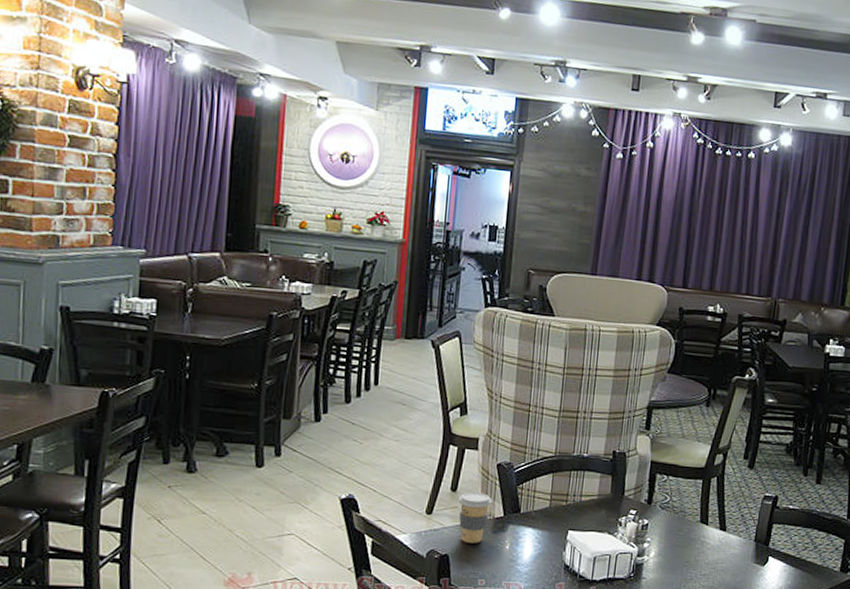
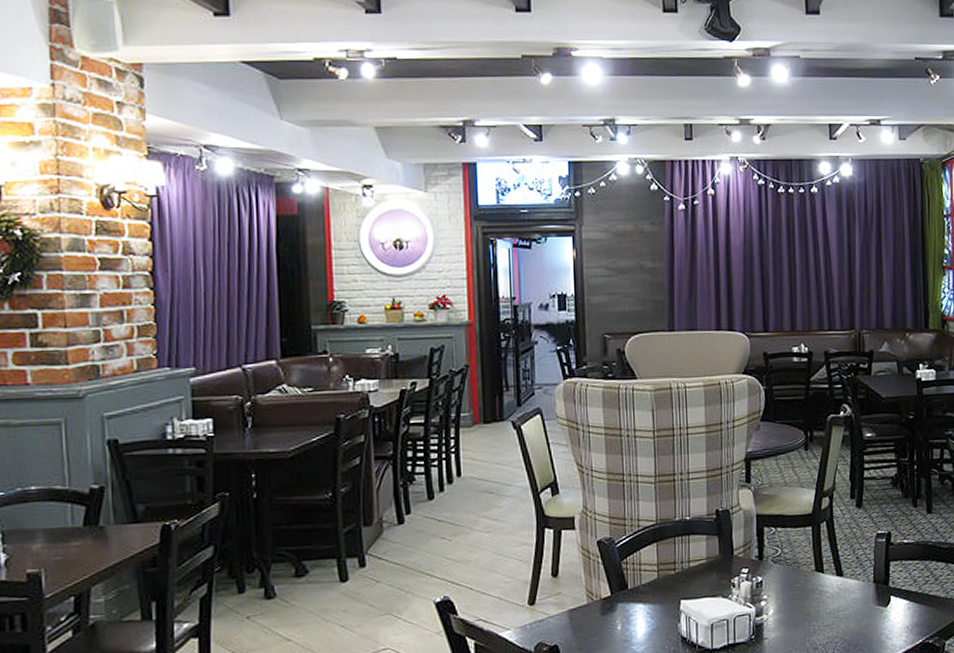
coffee cup: present [458,492,492,543] -> none [561,574,597,630]

